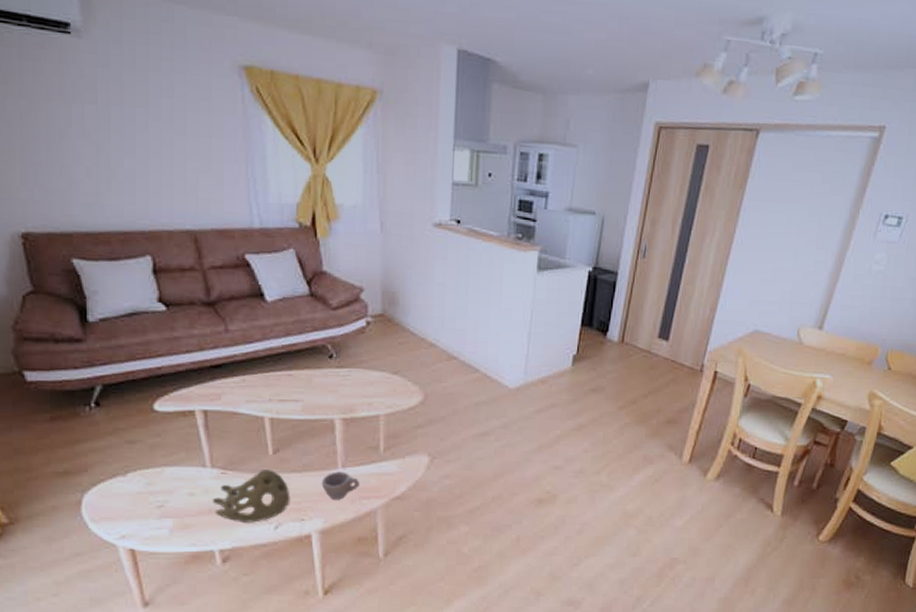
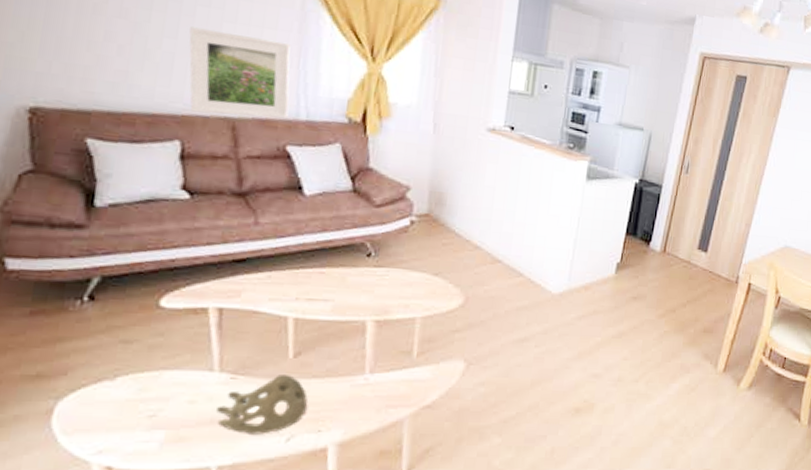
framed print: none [146,143,243,228] -> present [189,26,291,119]
cup: present [321,471,359,500] -> none [344,377,388,409]

